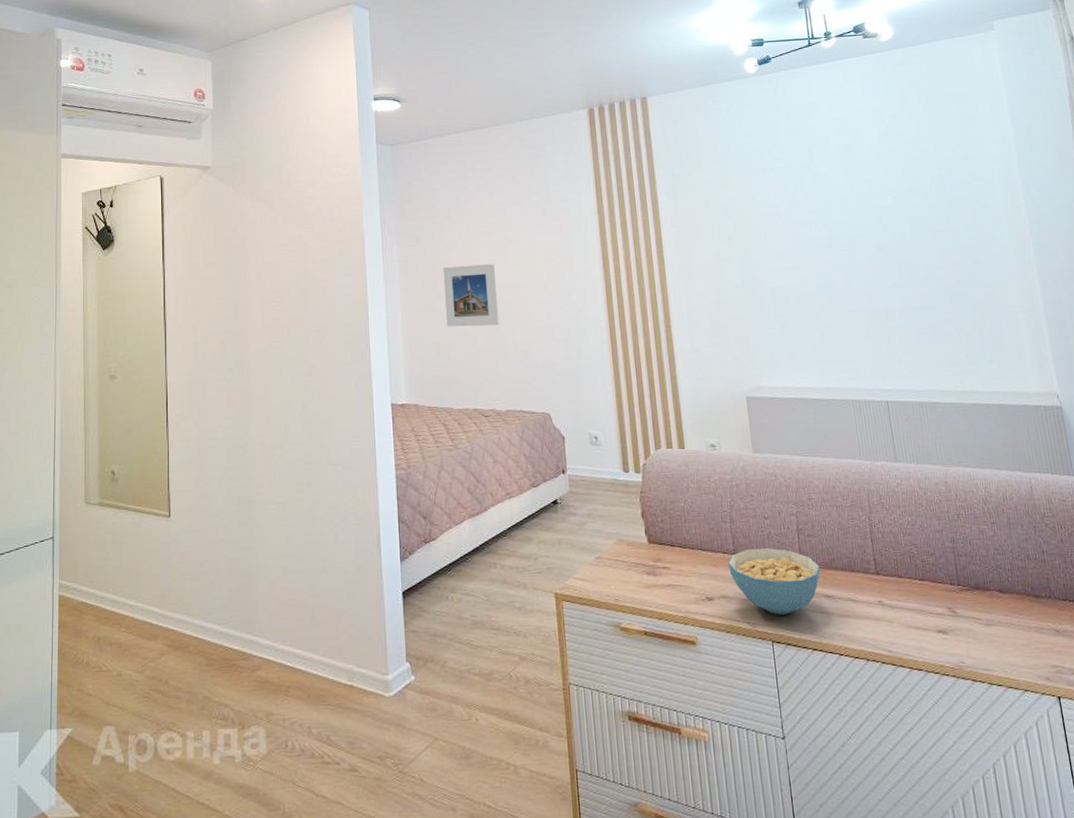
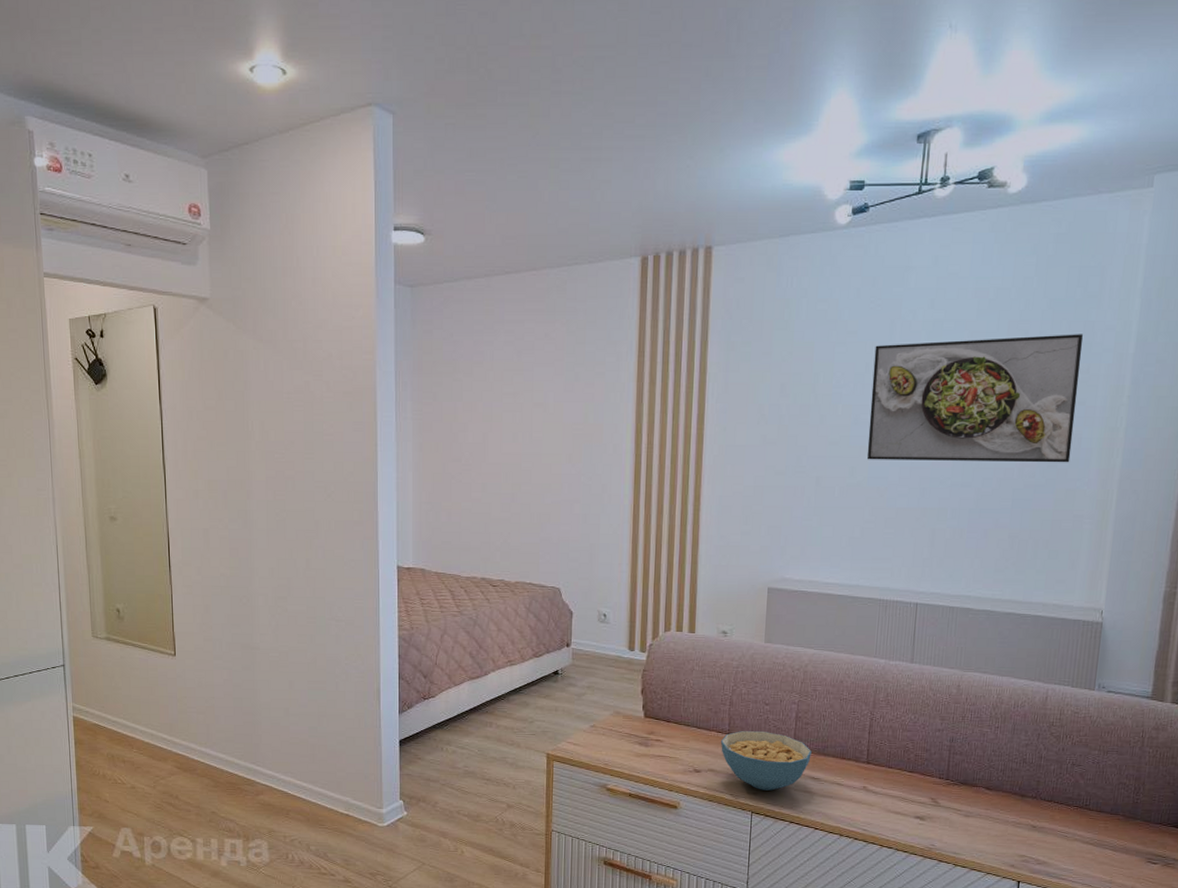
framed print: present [443,263,499,327] -> none [459,429,517,495]
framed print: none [799,148,990,269] -> present [866,334,1084,463]

